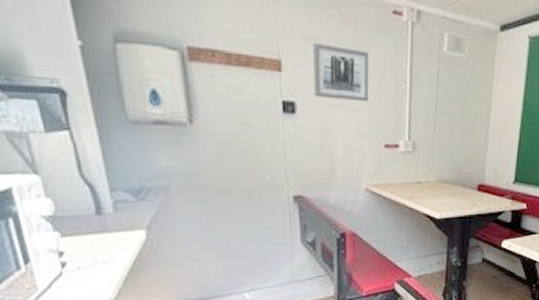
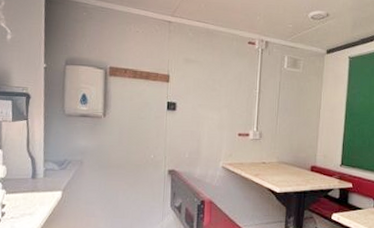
wall art: present [313,43,369,102] -> none [190,64,230,103]

